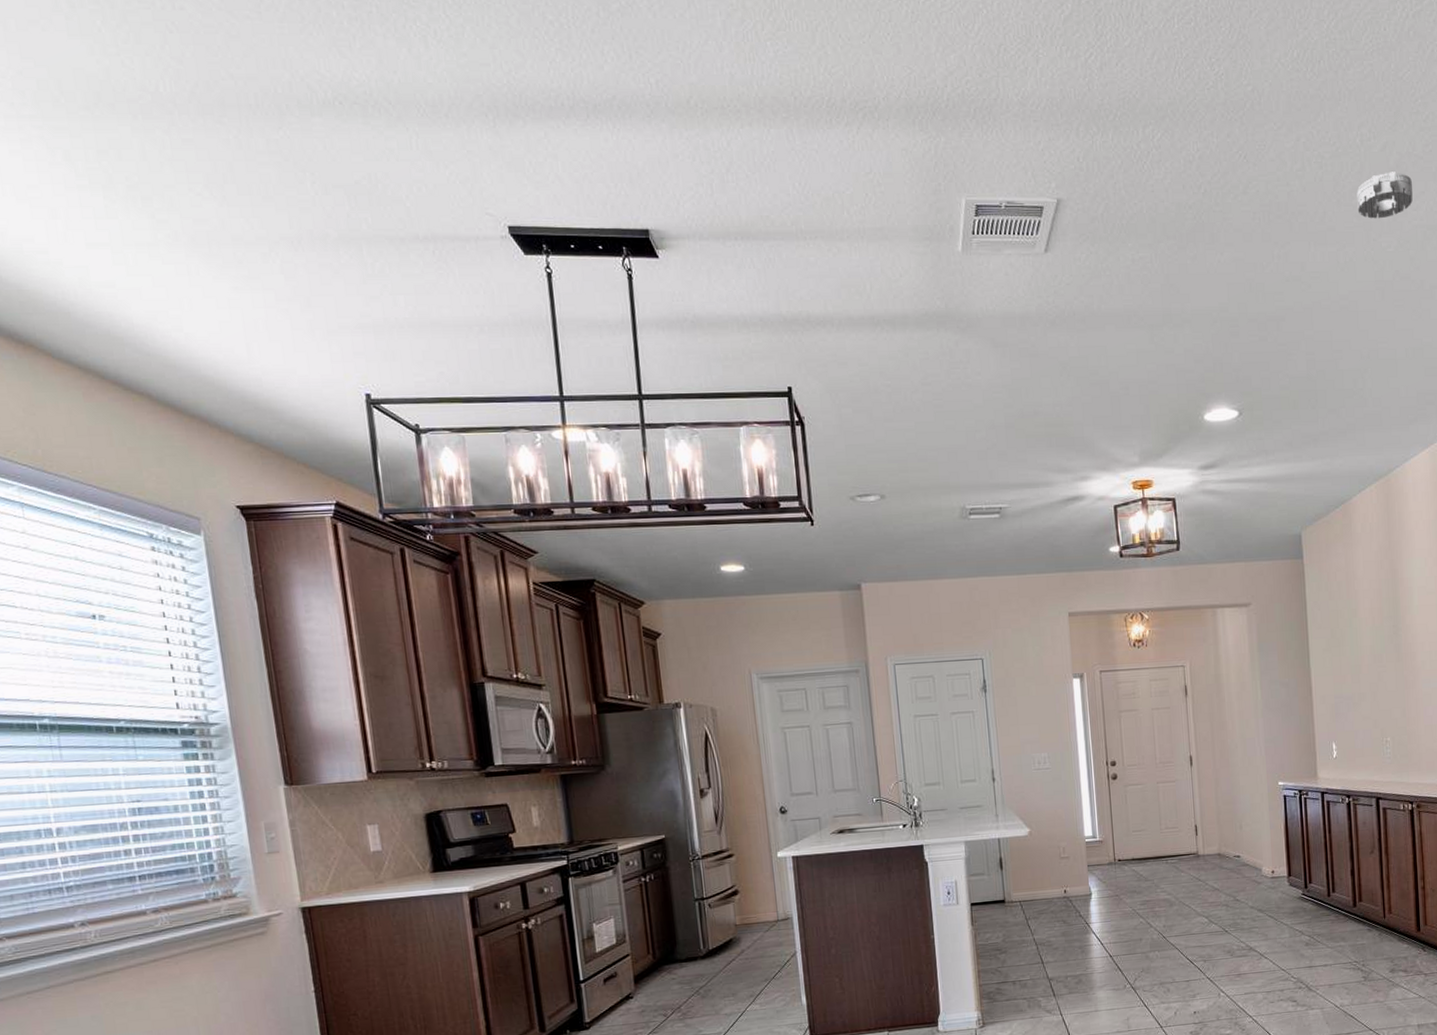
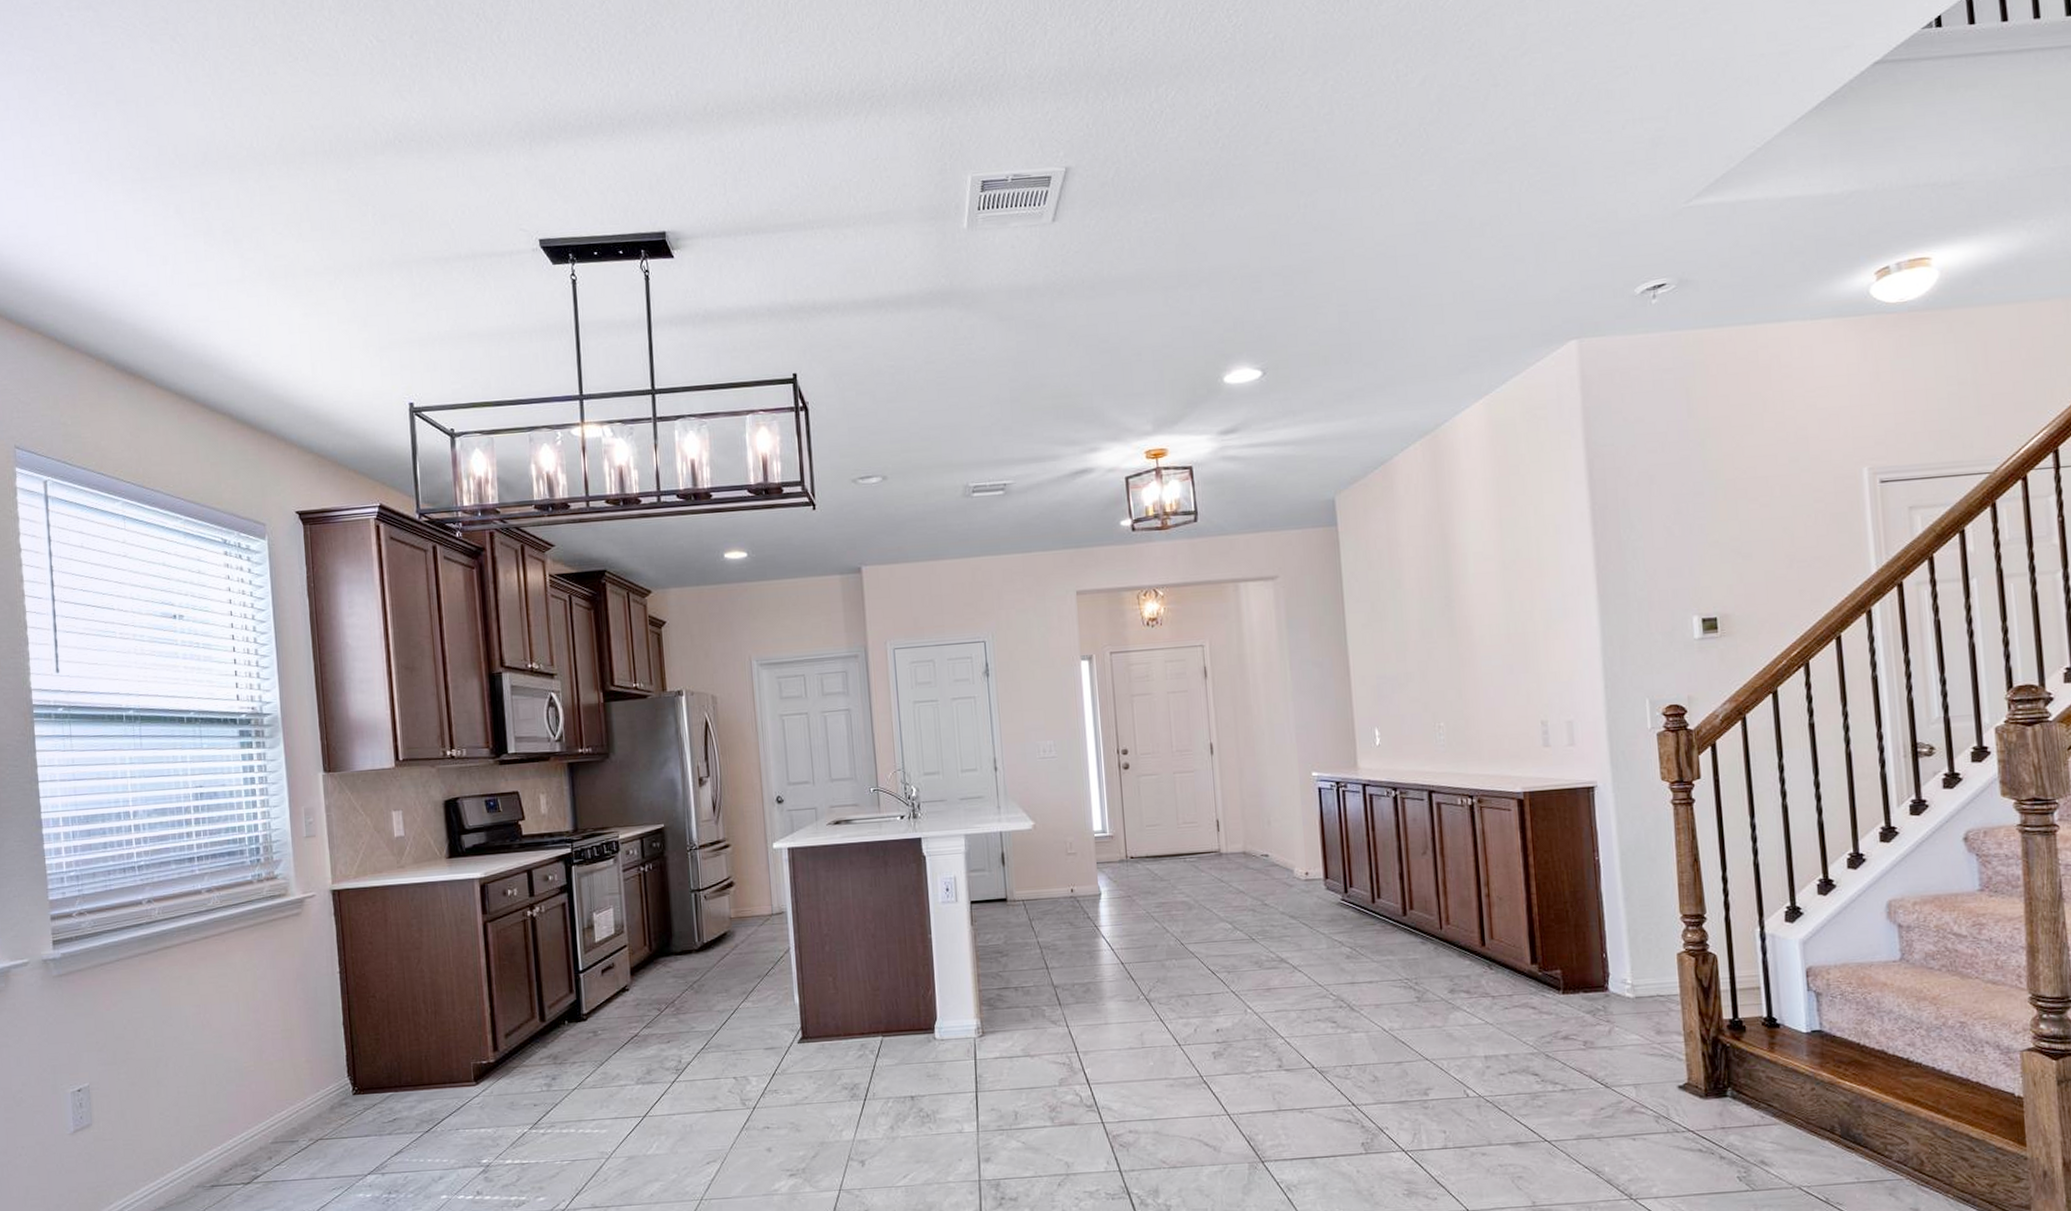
smoke detector: present [1356,172,1413,219] -> none [1392,105,1458,158]

